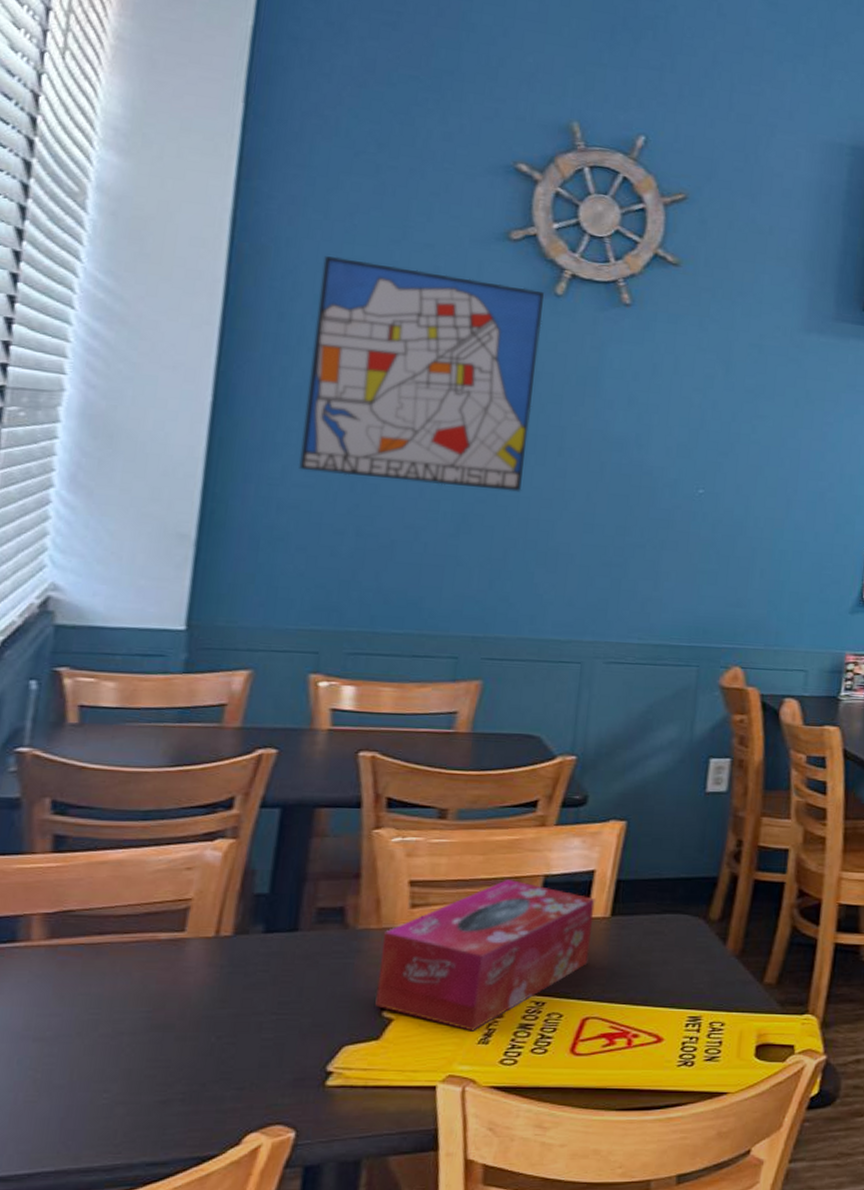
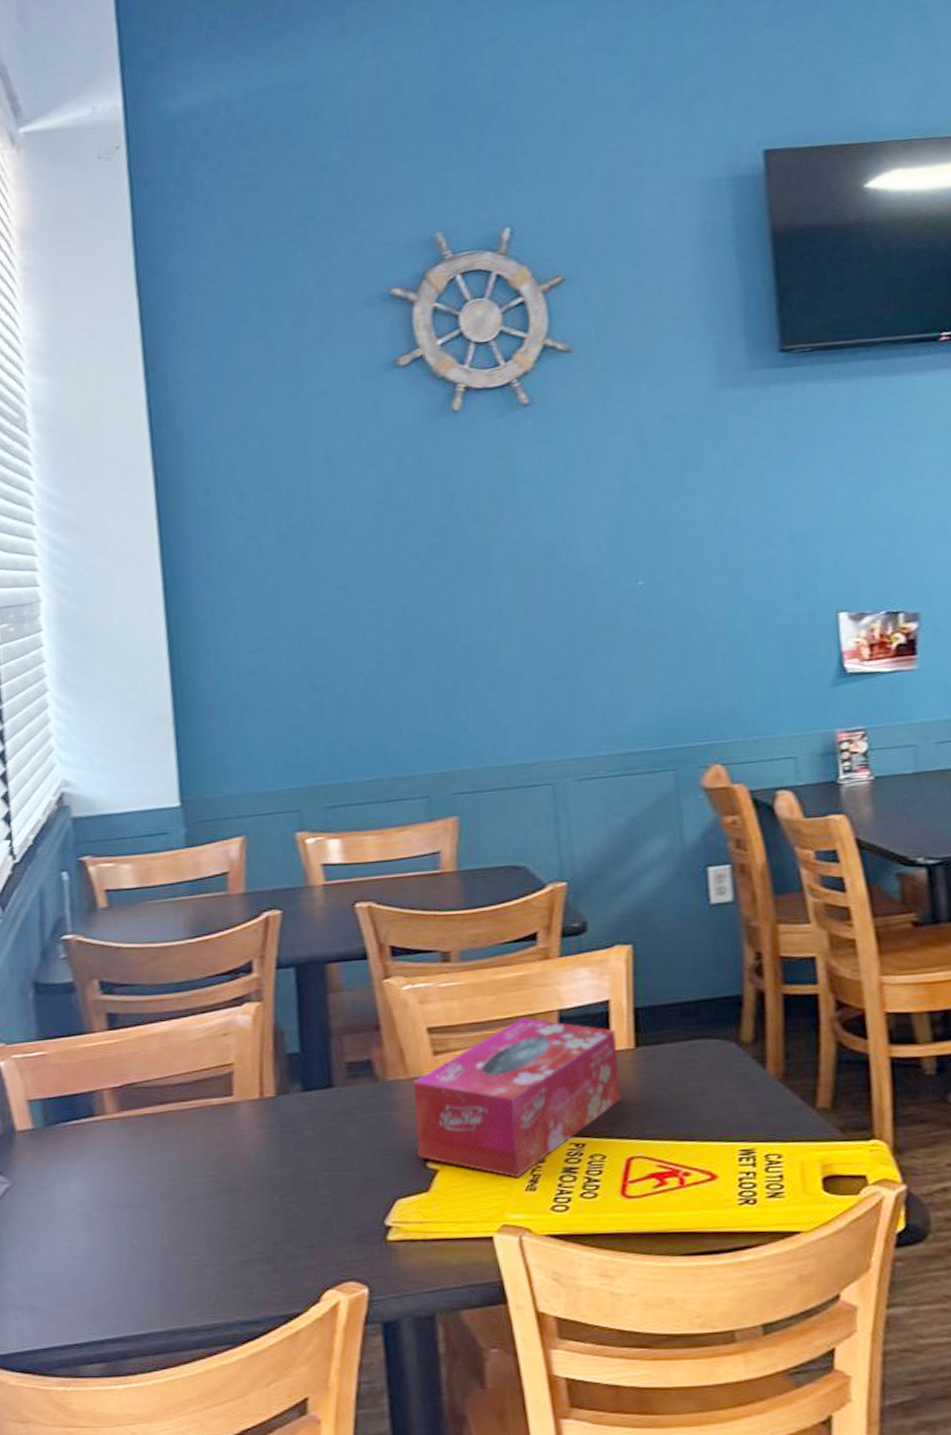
wall art: present [299,256,544,492] -> none [233,411,459,636]

